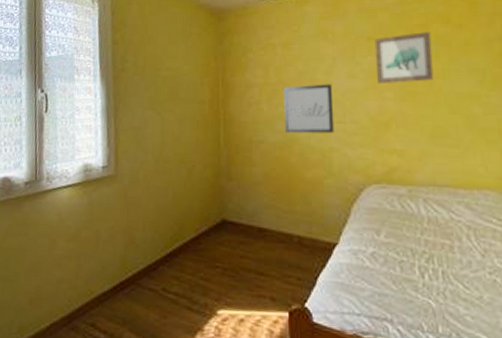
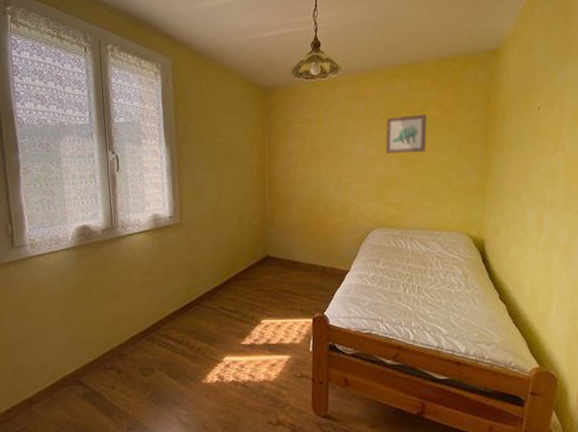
wall art: present [284,84,334,134] -> none [315,152,353,191]

